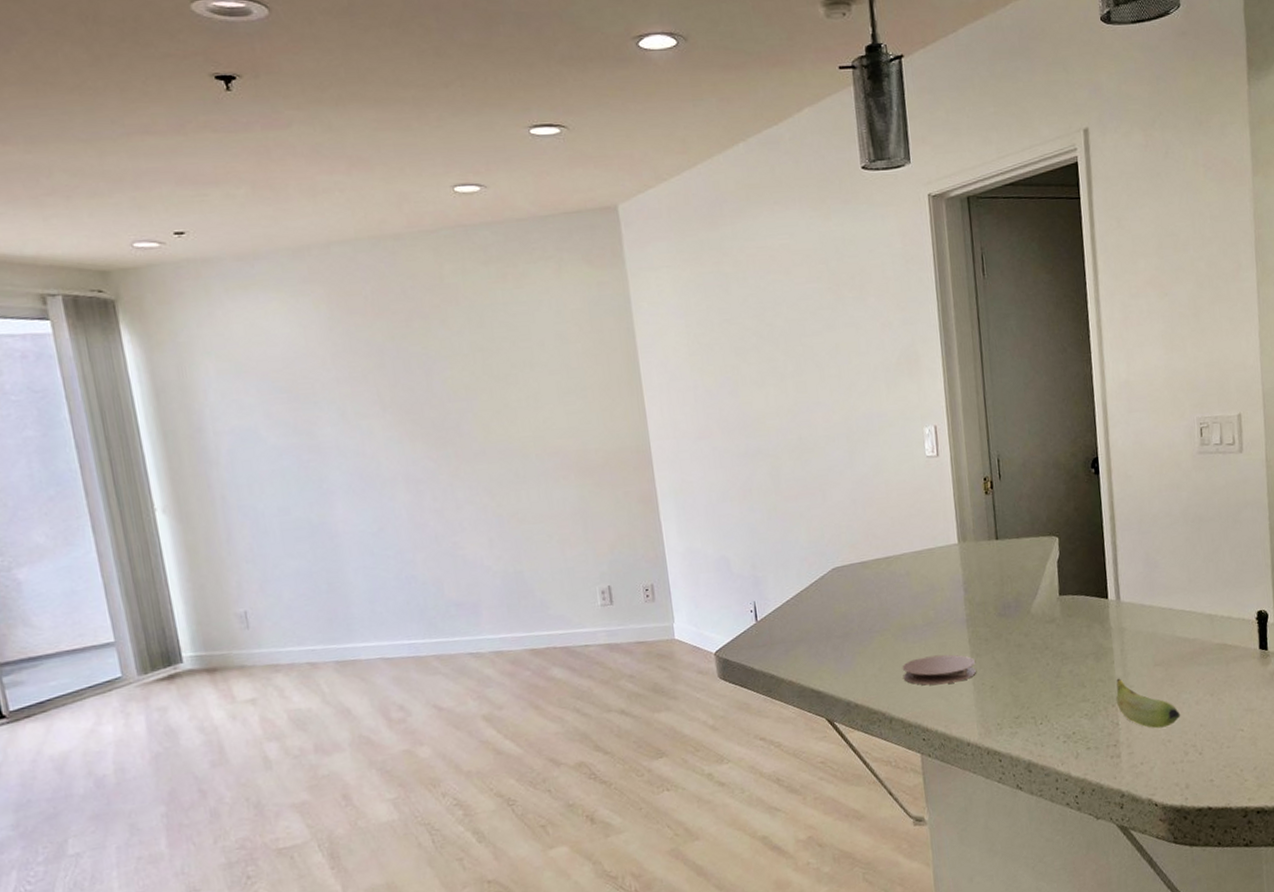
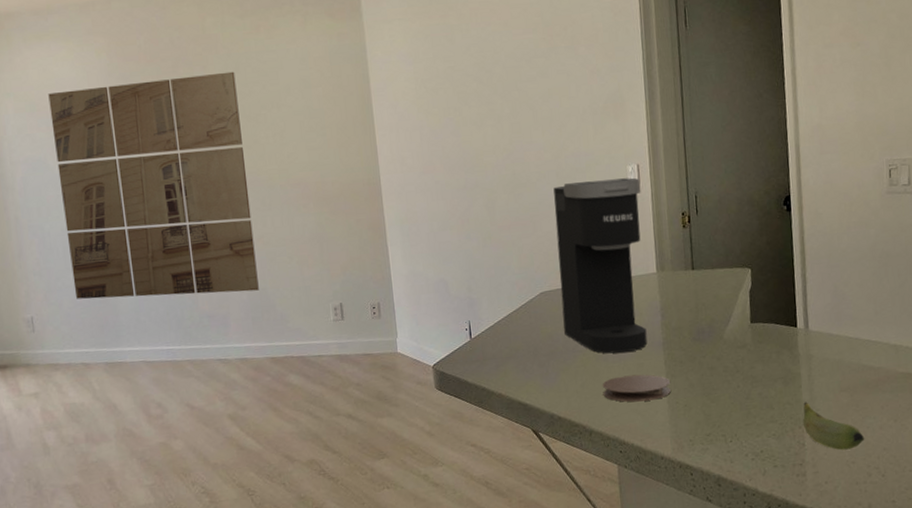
wall art: none [257,325,514,590] -> present [48,71,259,299]
coffee maker: none [844,440,950,634] -> present [553,177,648,354]

